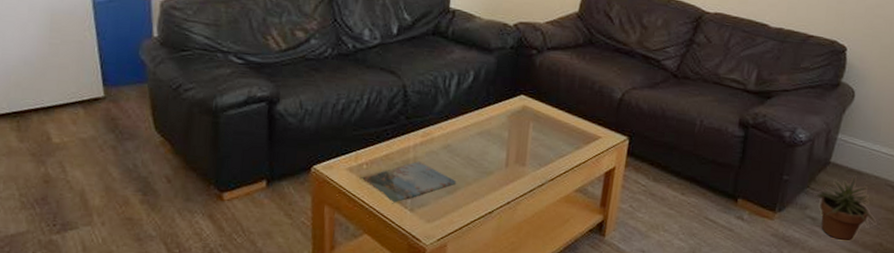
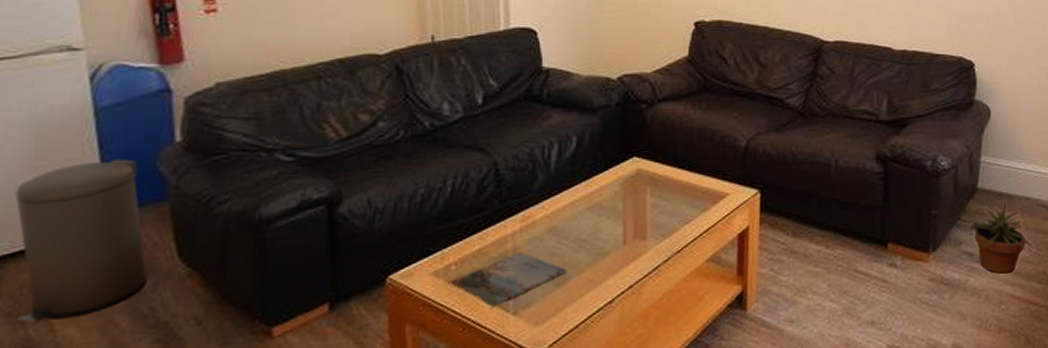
pedal bin: none [36,45,132,165] -> present [15,158,147,325]

